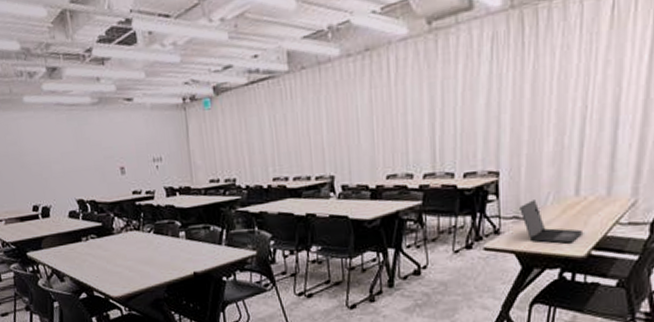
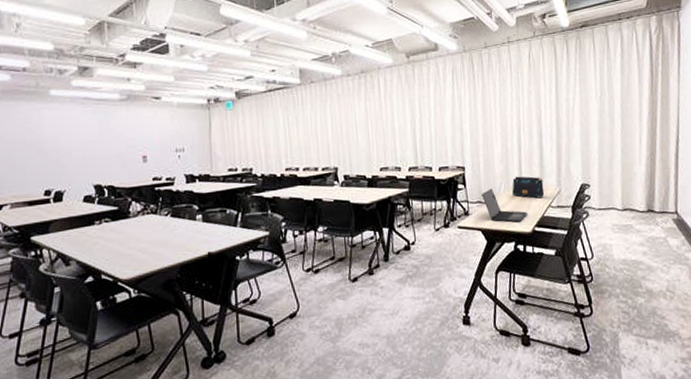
handbag: none [564,182,612,213] -> present [512,176,545,199]

